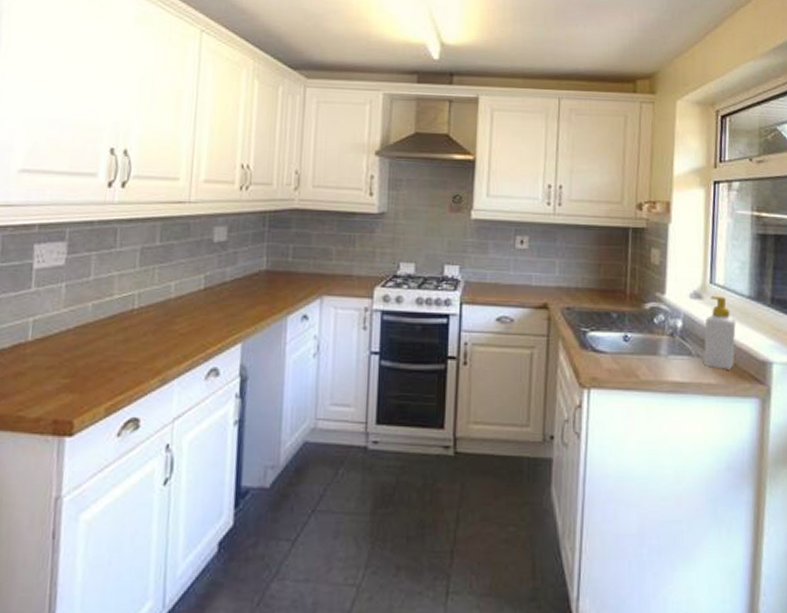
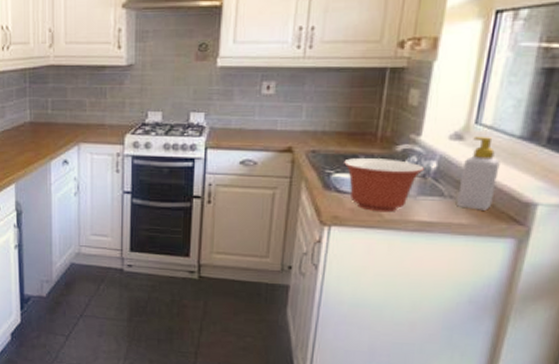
mixing bowl: none [598,316,671,373] -> present [344,158,424,213]

